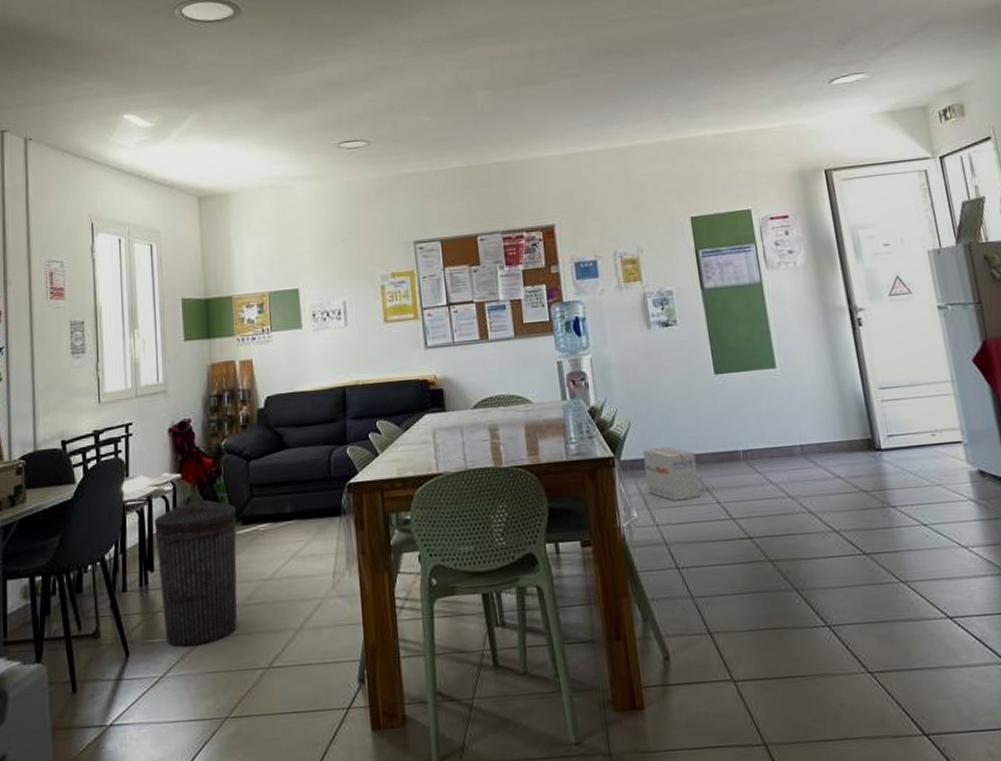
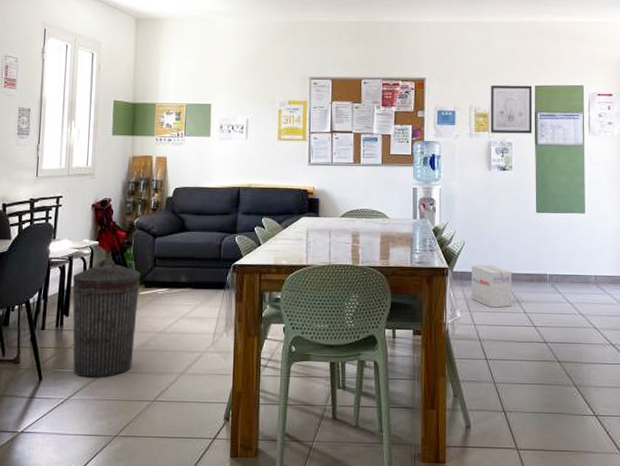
wall art: none [636,217,696,282] -> present [491,85,533,134]

